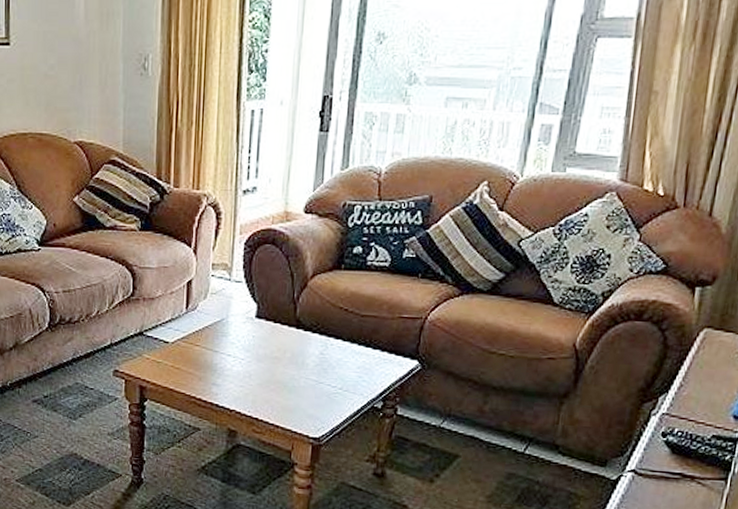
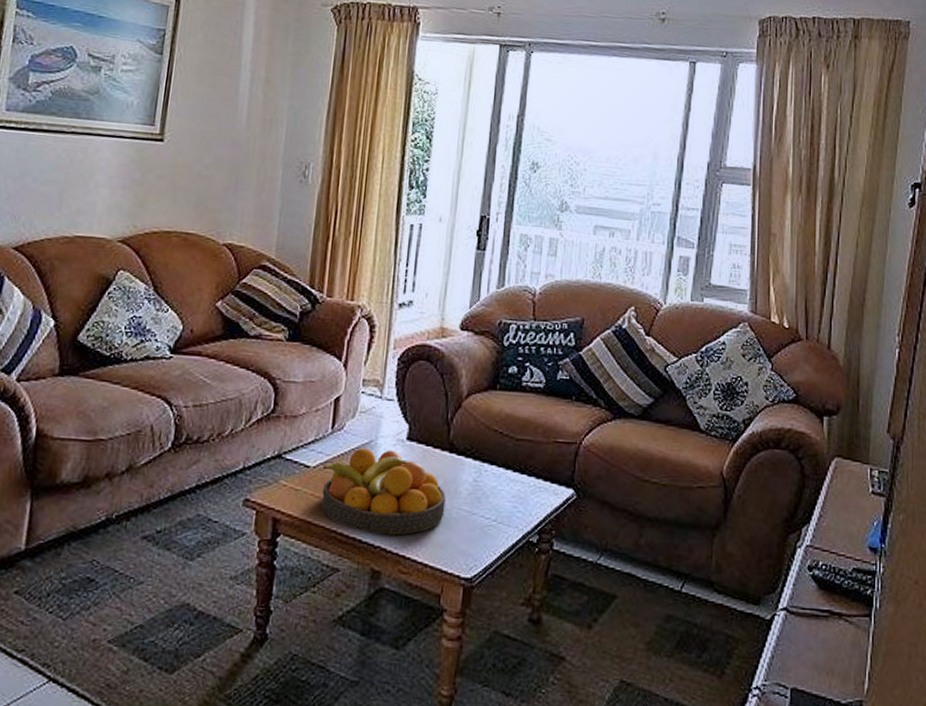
fruit bowl: none [180,325,294,401] -> present [321,448,446,535]

